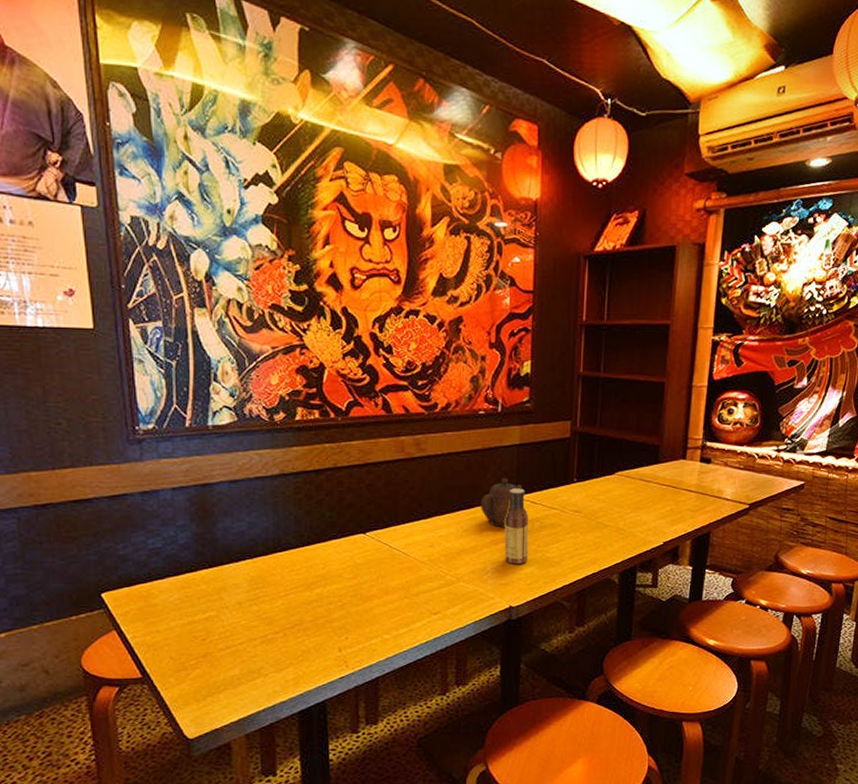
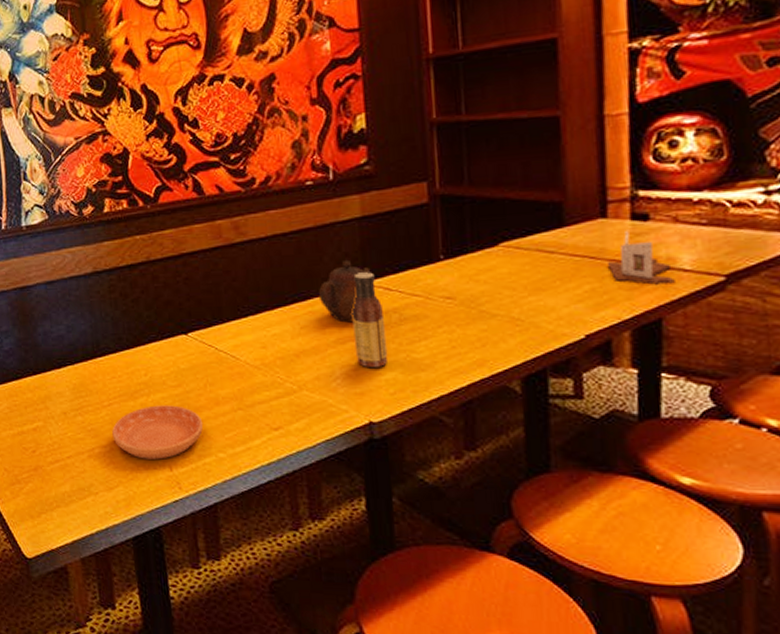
saucer: none [287,595,372,643] -> present [112,405,203,460]
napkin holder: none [683,469,721,508] -> present [608,230,675,285]

